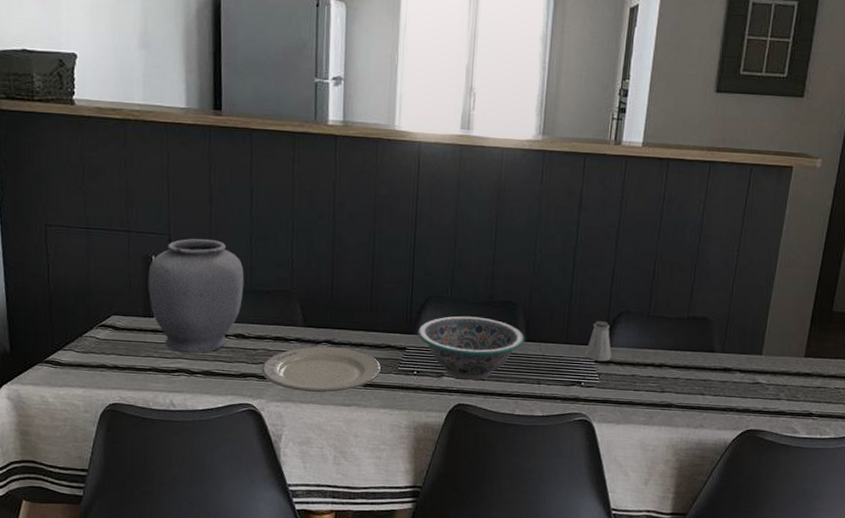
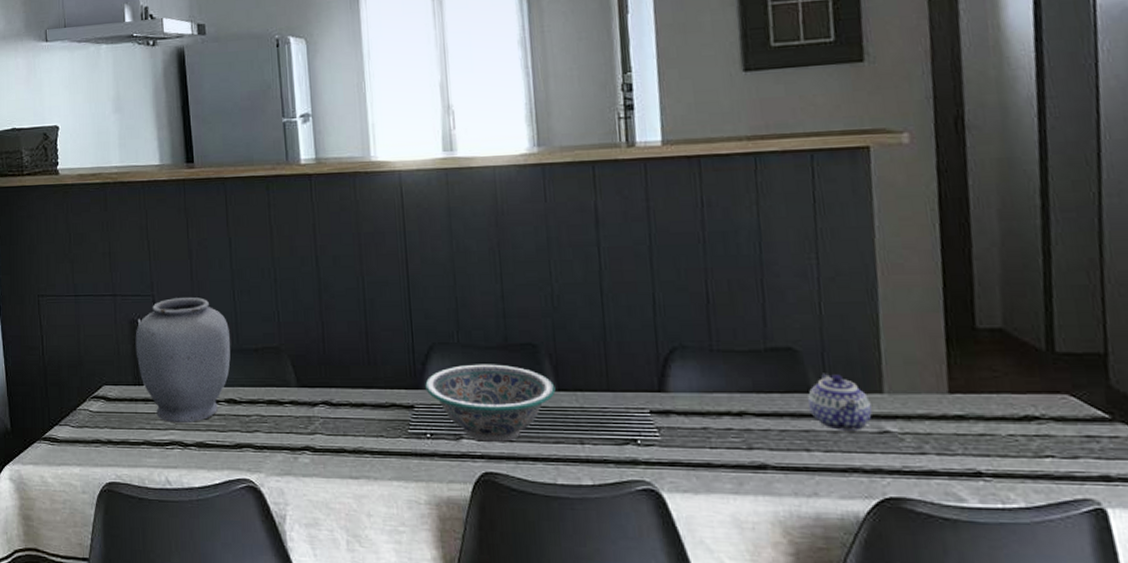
plate: present [261,346,381,393] -> none [256,409,388,464]
saltshaker: present [584,321,612,361] -> none [635,361,672,411]
teapot: none [710,338,752,381] -> present [808,373,872,431]

